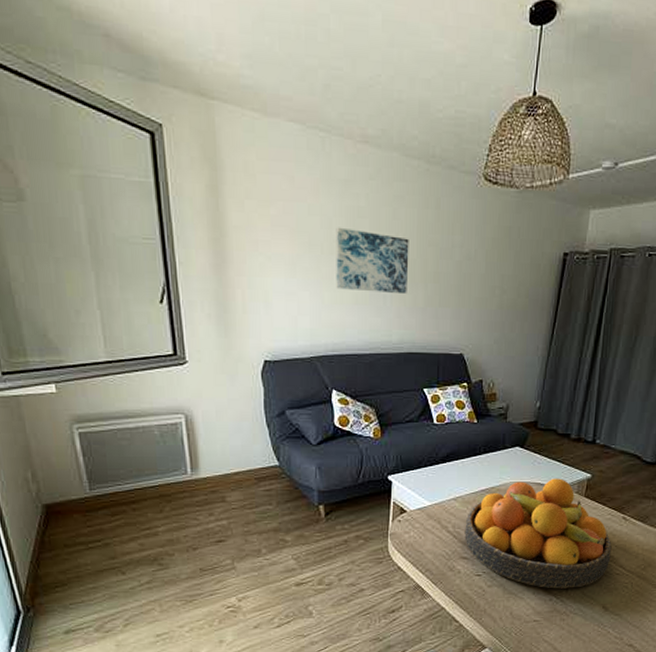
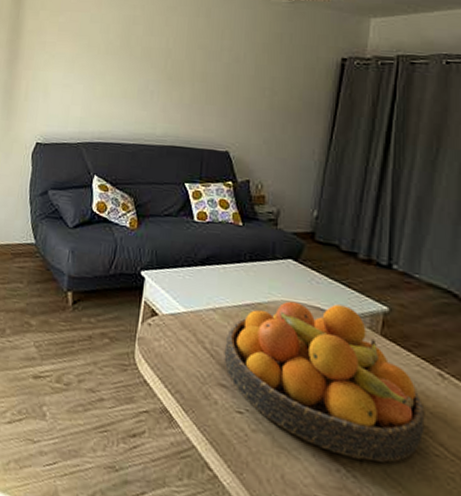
wall art: present [336,227,409,295] -> none [108,32,179,92]

